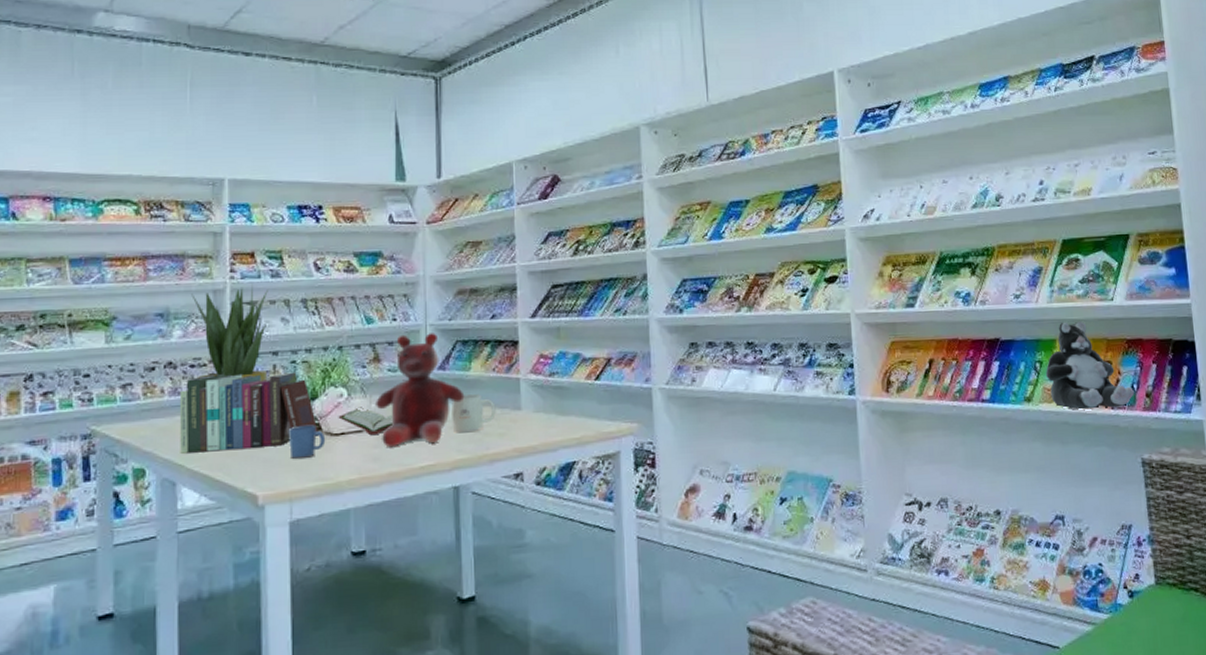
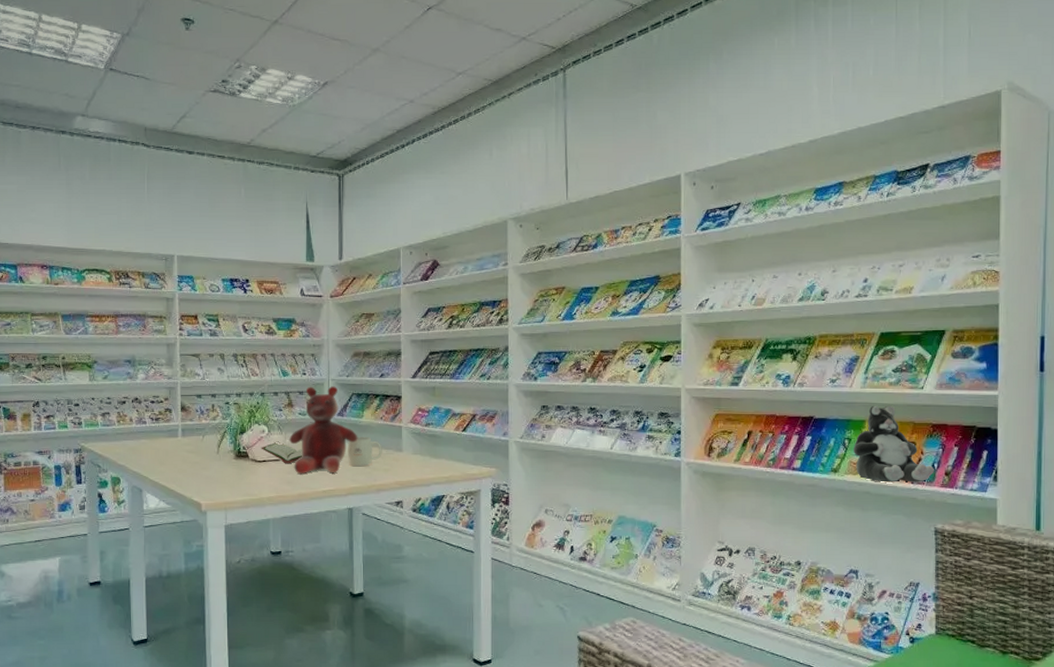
books: present [179,372,318,454] -> none [143,410,246,468]
planter: present [191,283,268,381] -> none [151,340,208,417]
mug: present [289,424,326,460] -> none [224,452,252,479]

